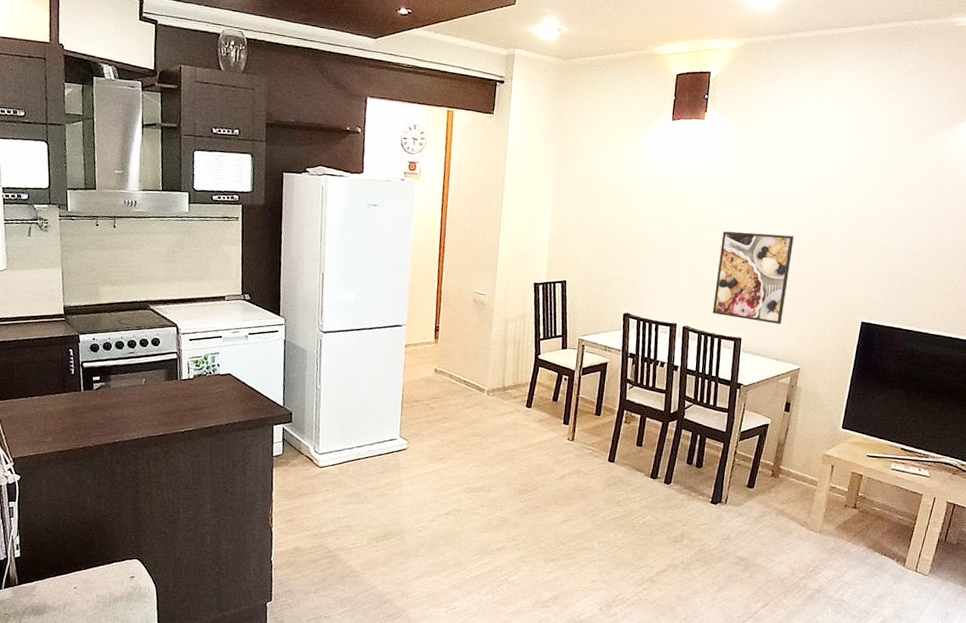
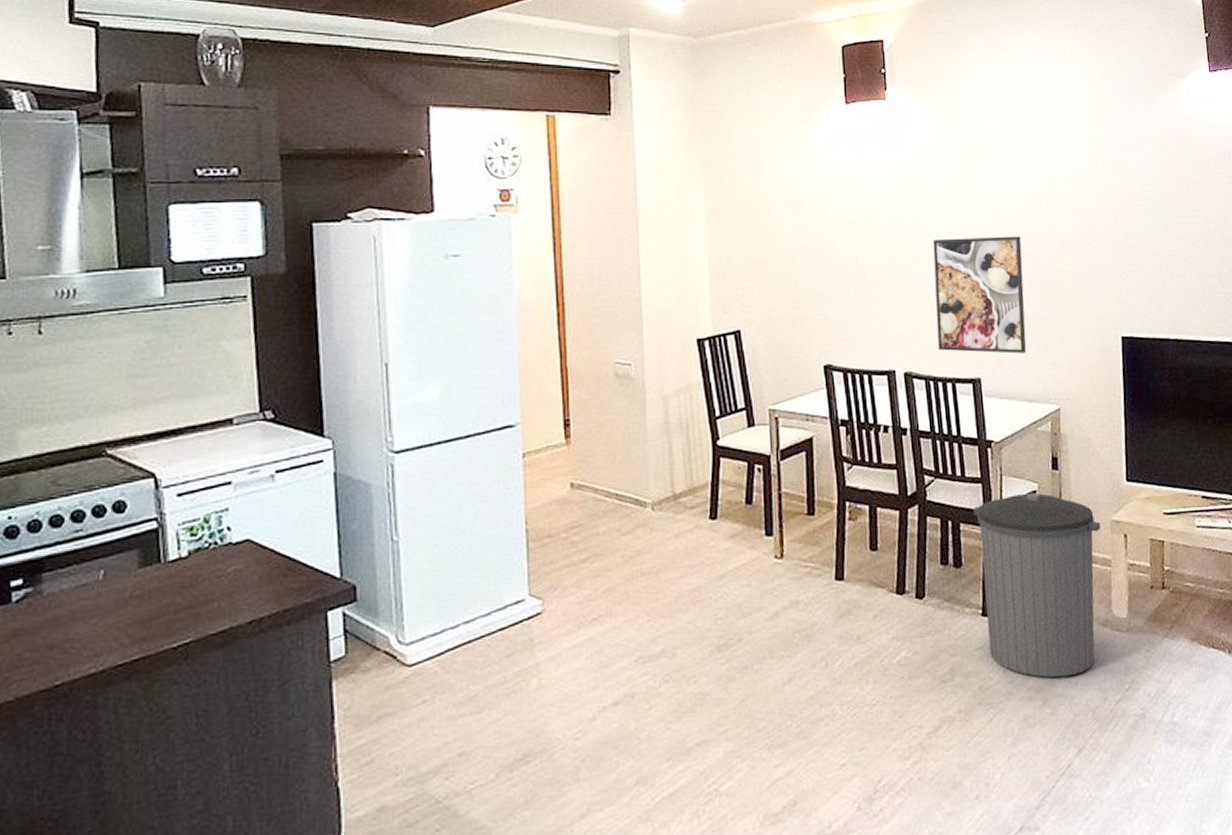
trash can: none [712,424,815,555] -> present [973,492,1101,678]

